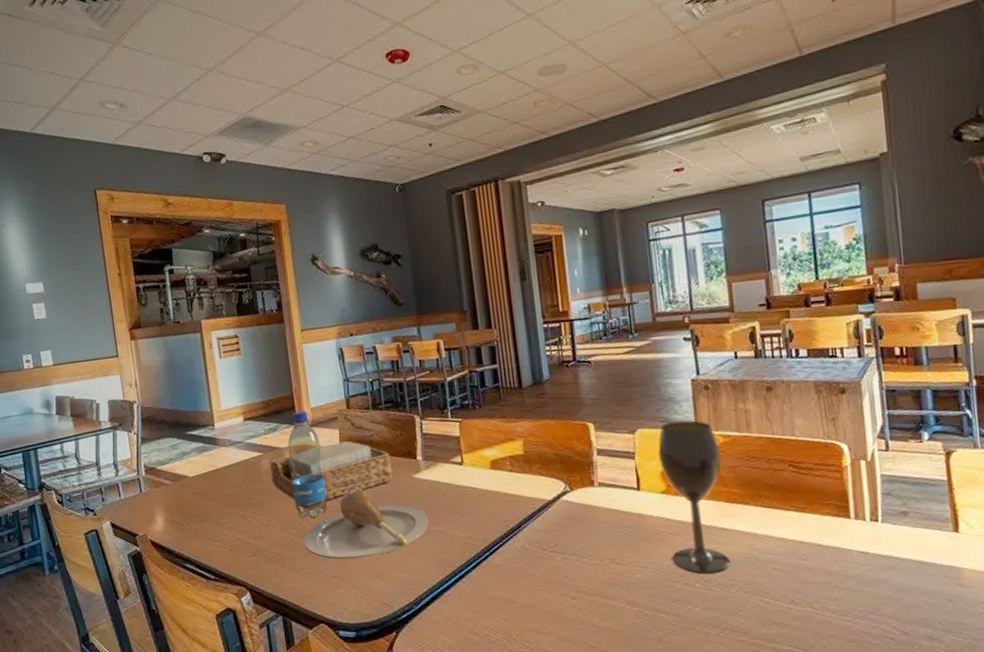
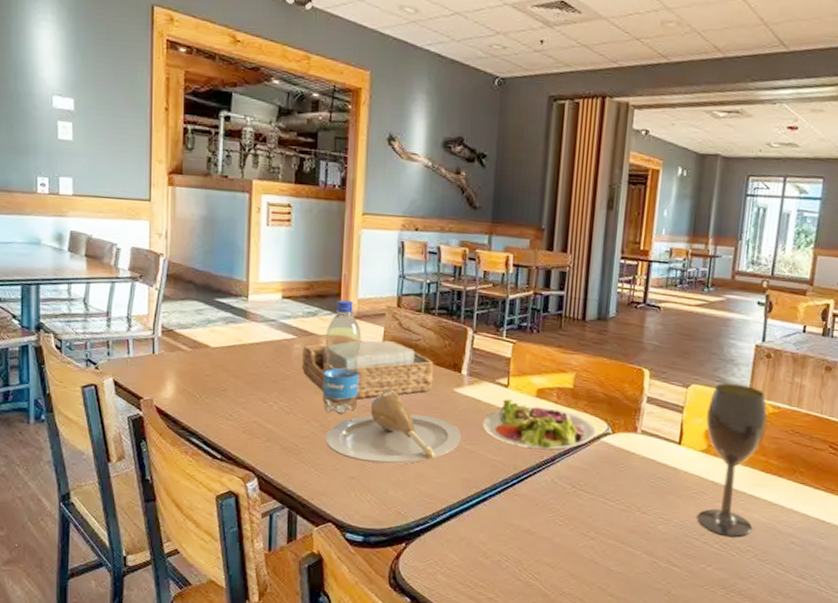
salad plate: none [445,475,555,520] -> present [482,399,596,450]

